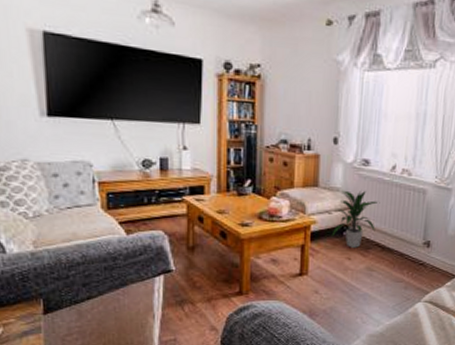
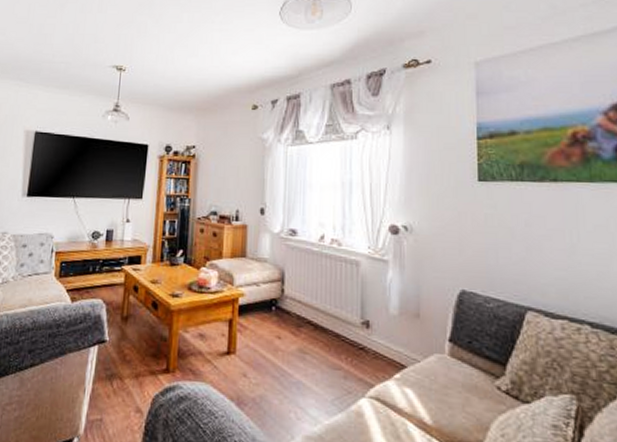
indoor plant: present [331,190,380,248] -> none [260,261,310,325]

